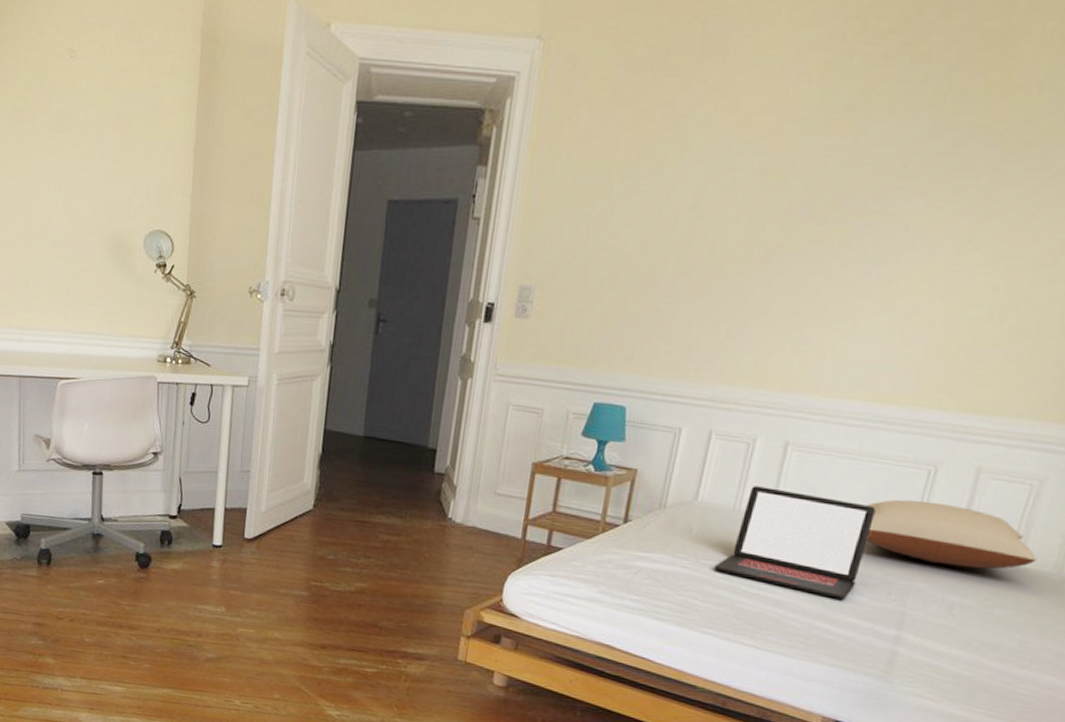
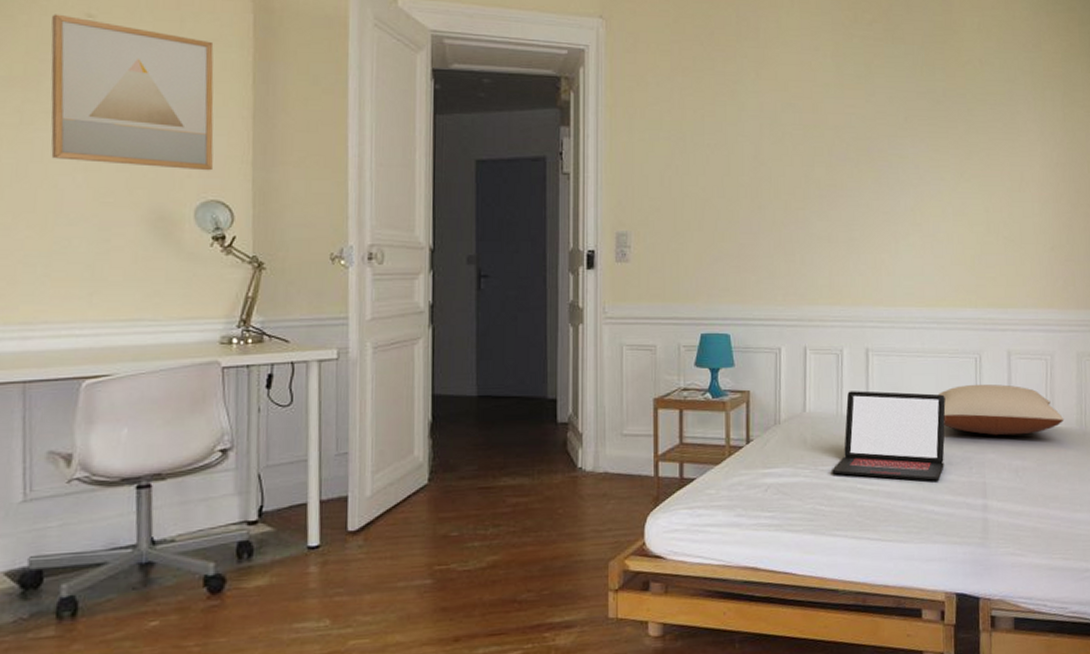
wall art: none [41,50,167,202] -> present [51,14,214,171]

